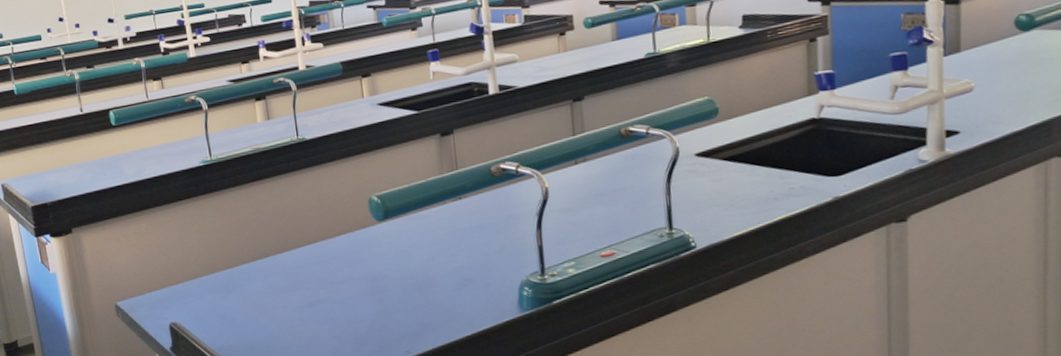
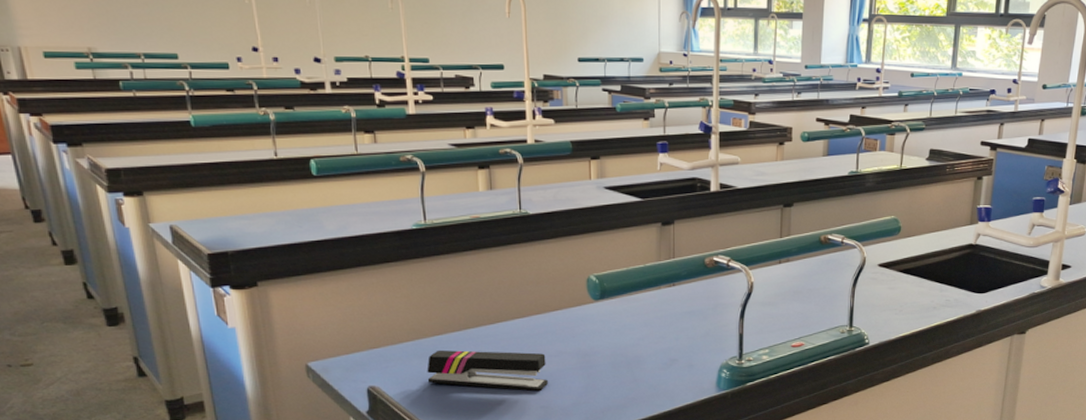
stapler: none [221,280,339,321] -> present [427,349,548,392]

